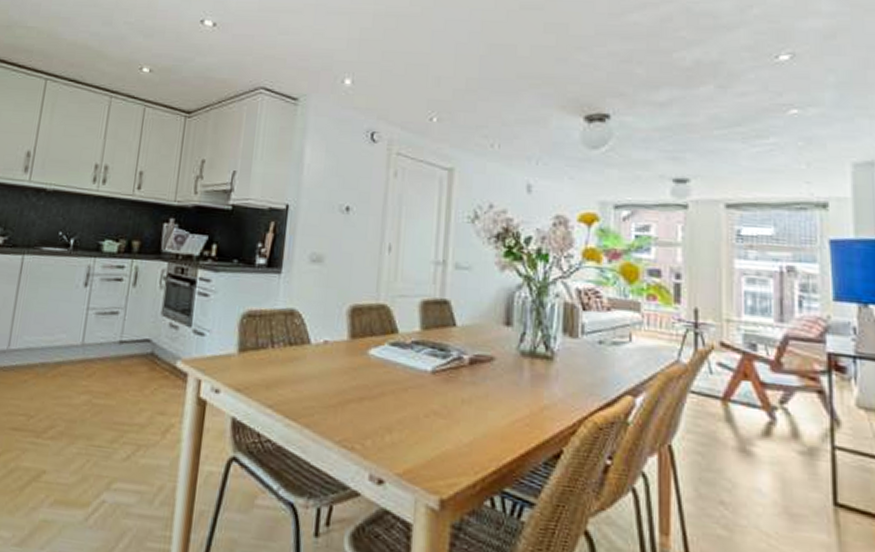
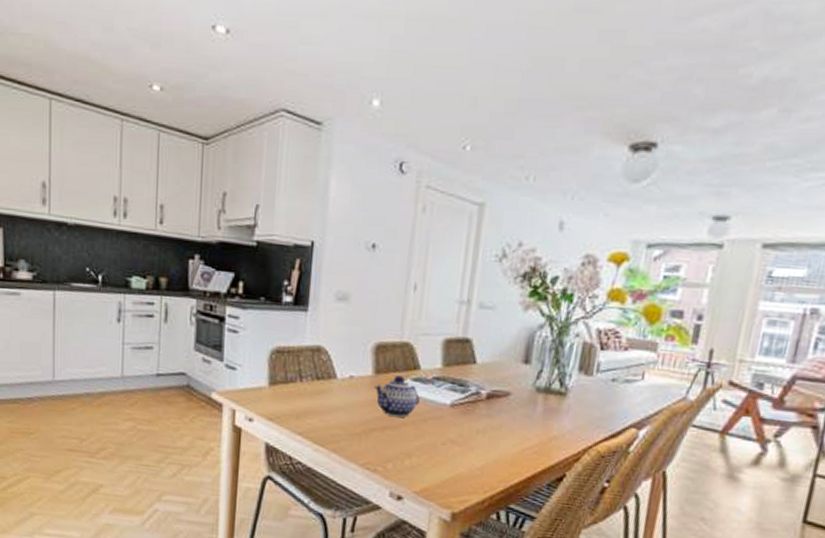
teapot: none [350,340,400,386] -> present [374,375,421,417]

